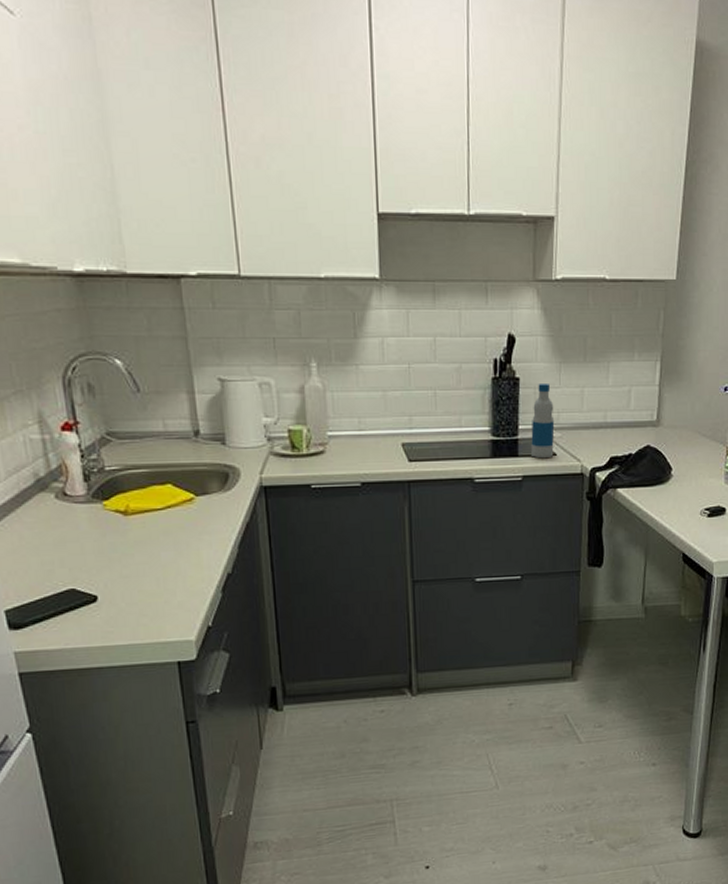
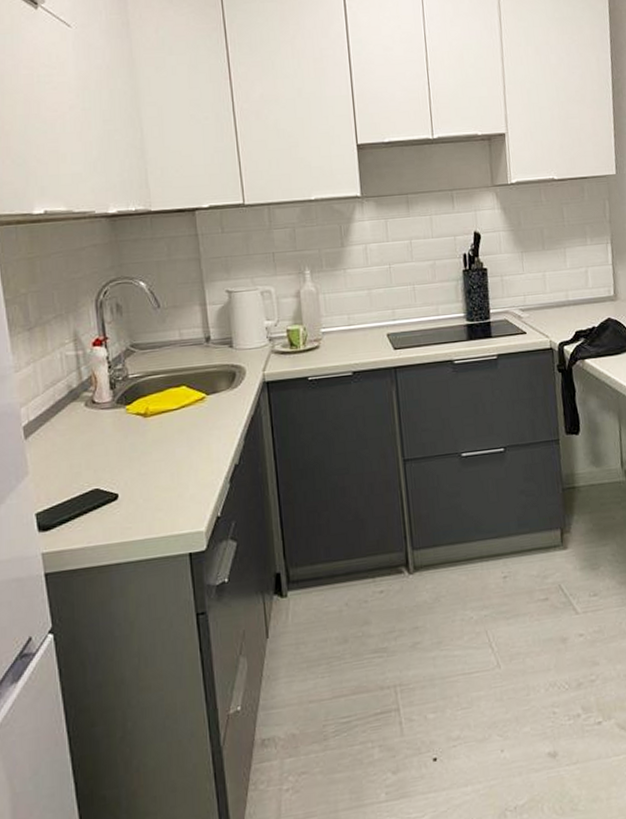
bottle: present [531,384,555,459] -> none [501,271,524,338]

